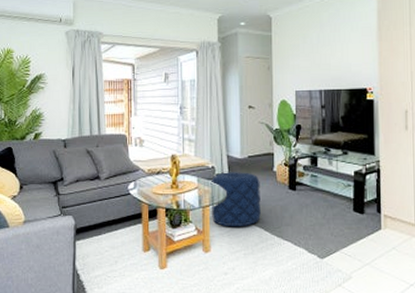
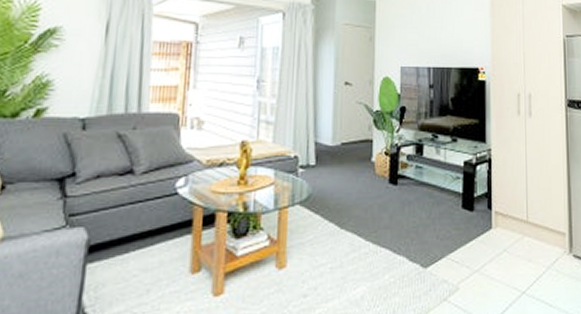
pouf: present [210,172,261,227] -> none [291,163,355,234]

